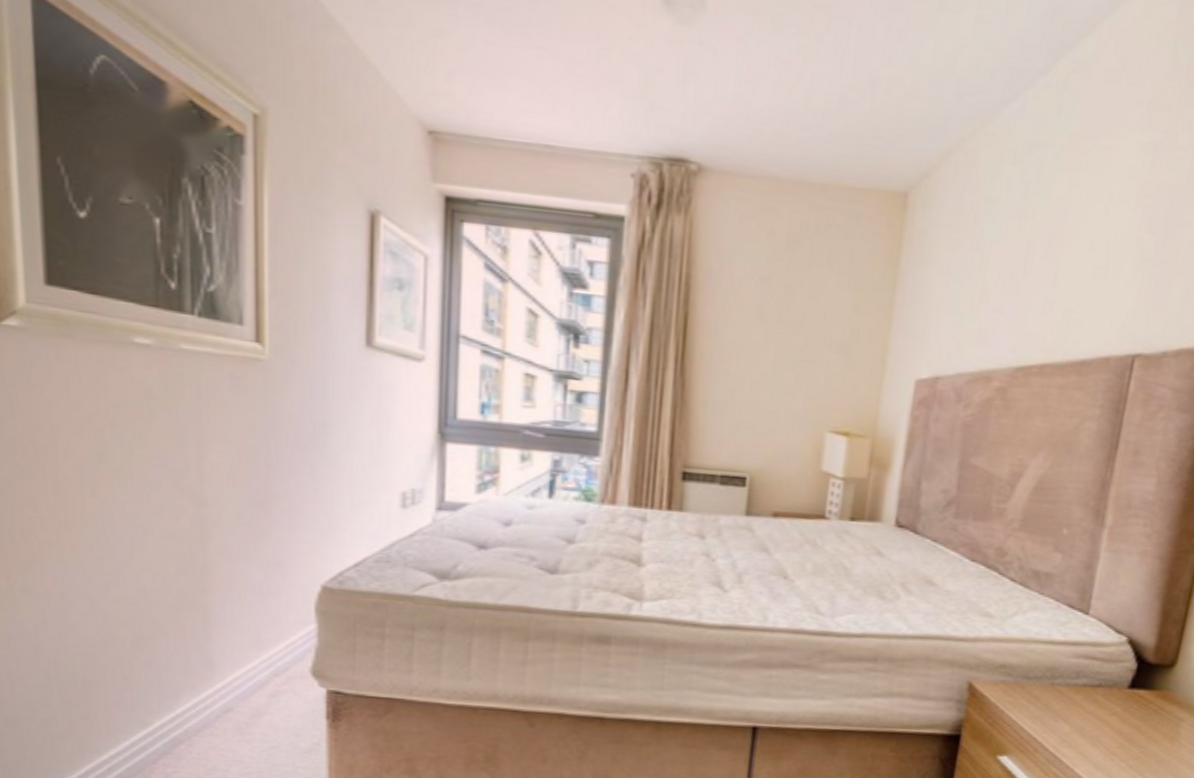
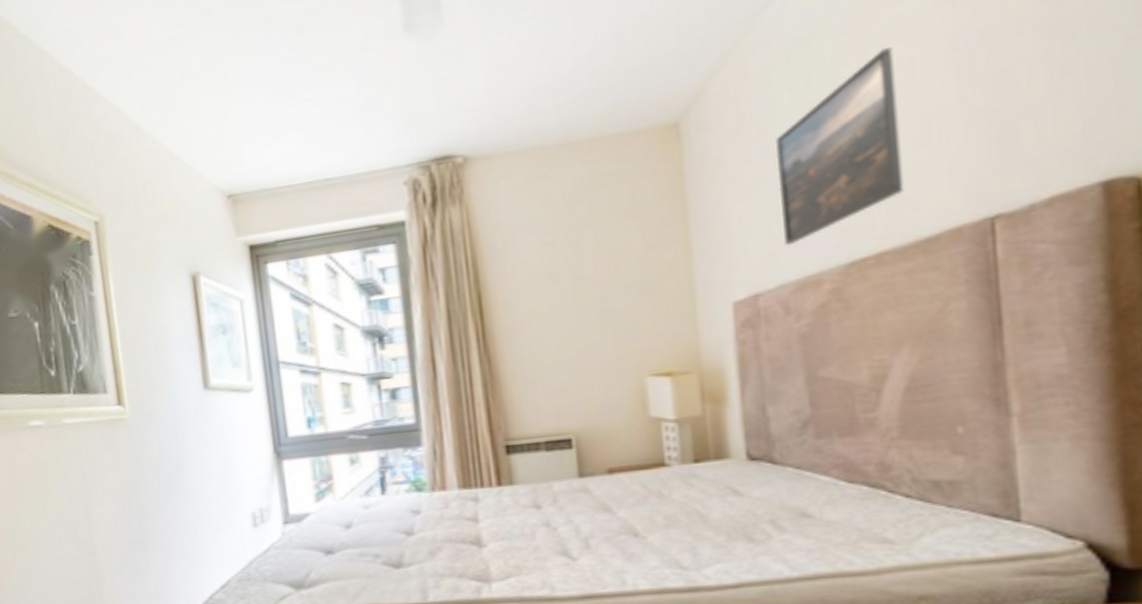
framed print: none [970,176,1099,339] -> present [774,47,904,246]

